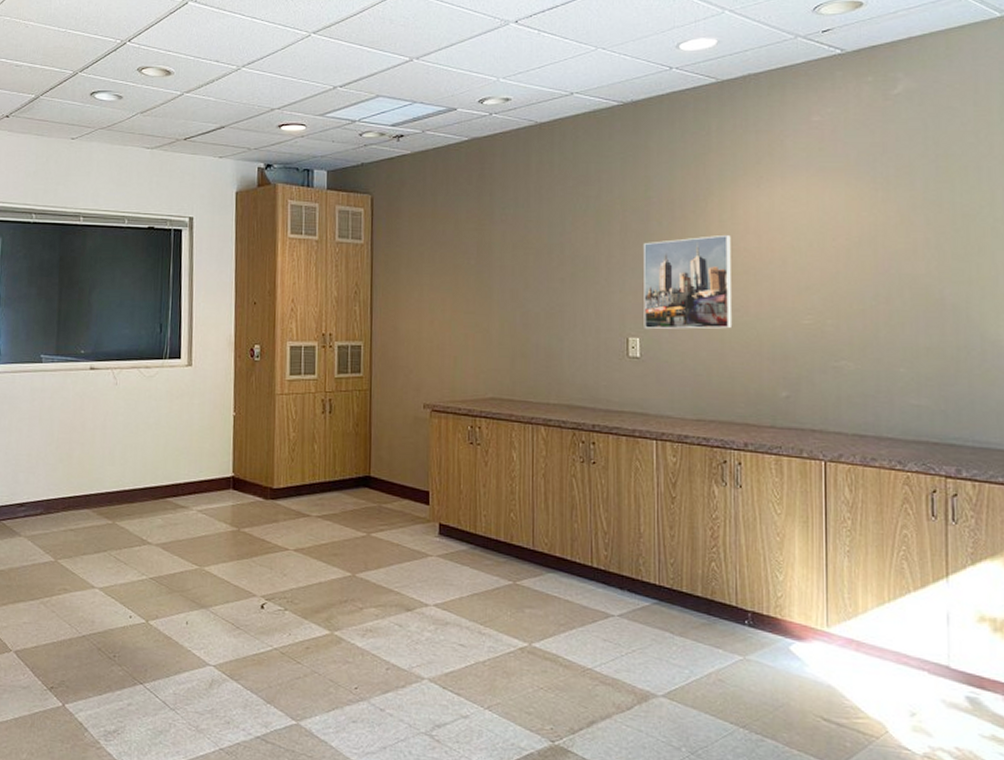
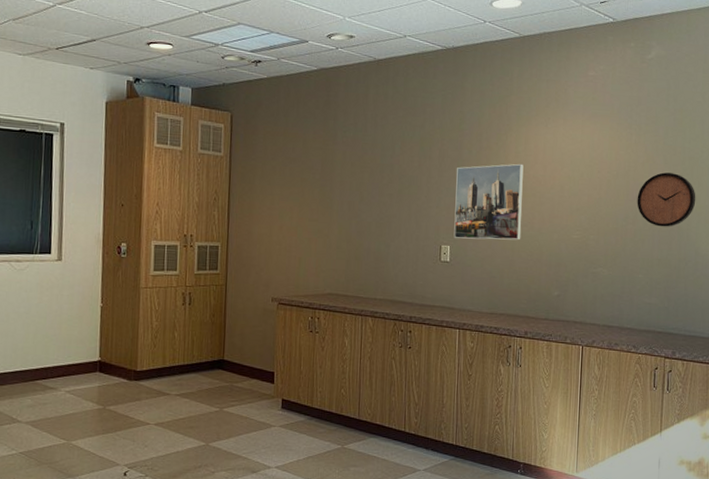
clock: none [890,236,977,306] -> present [637,172,696,227]

